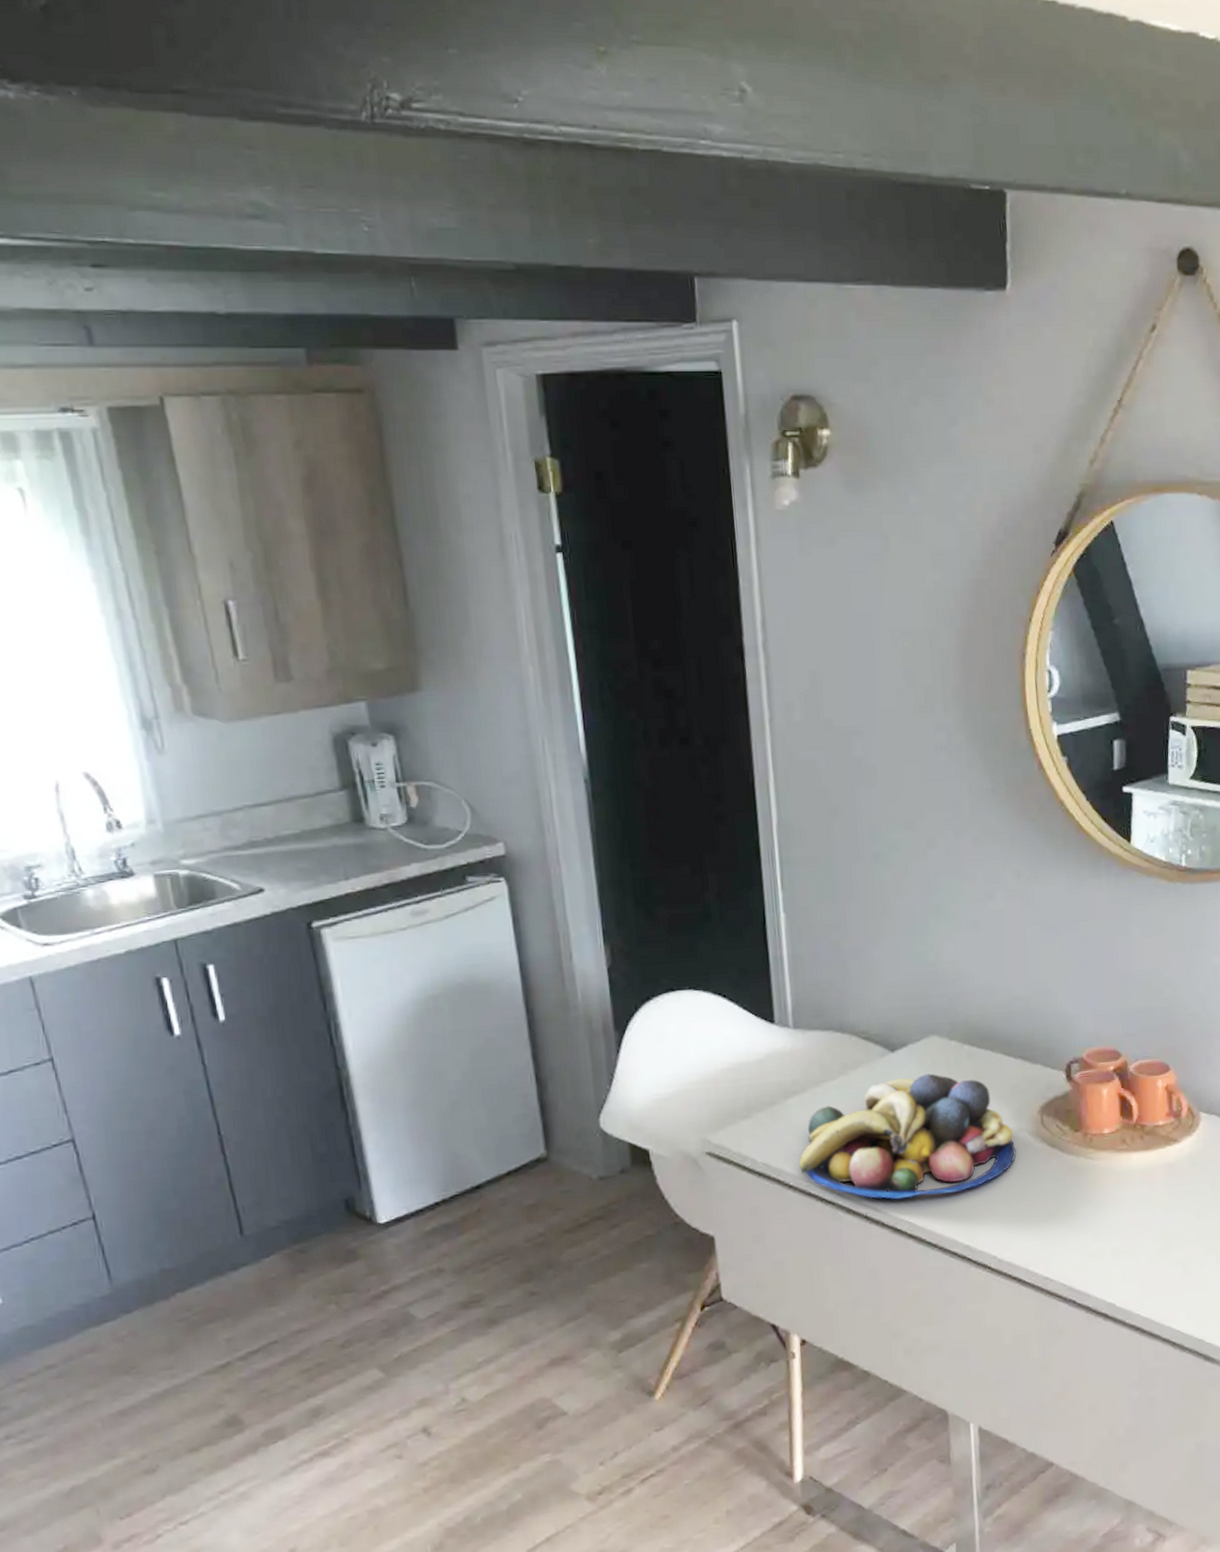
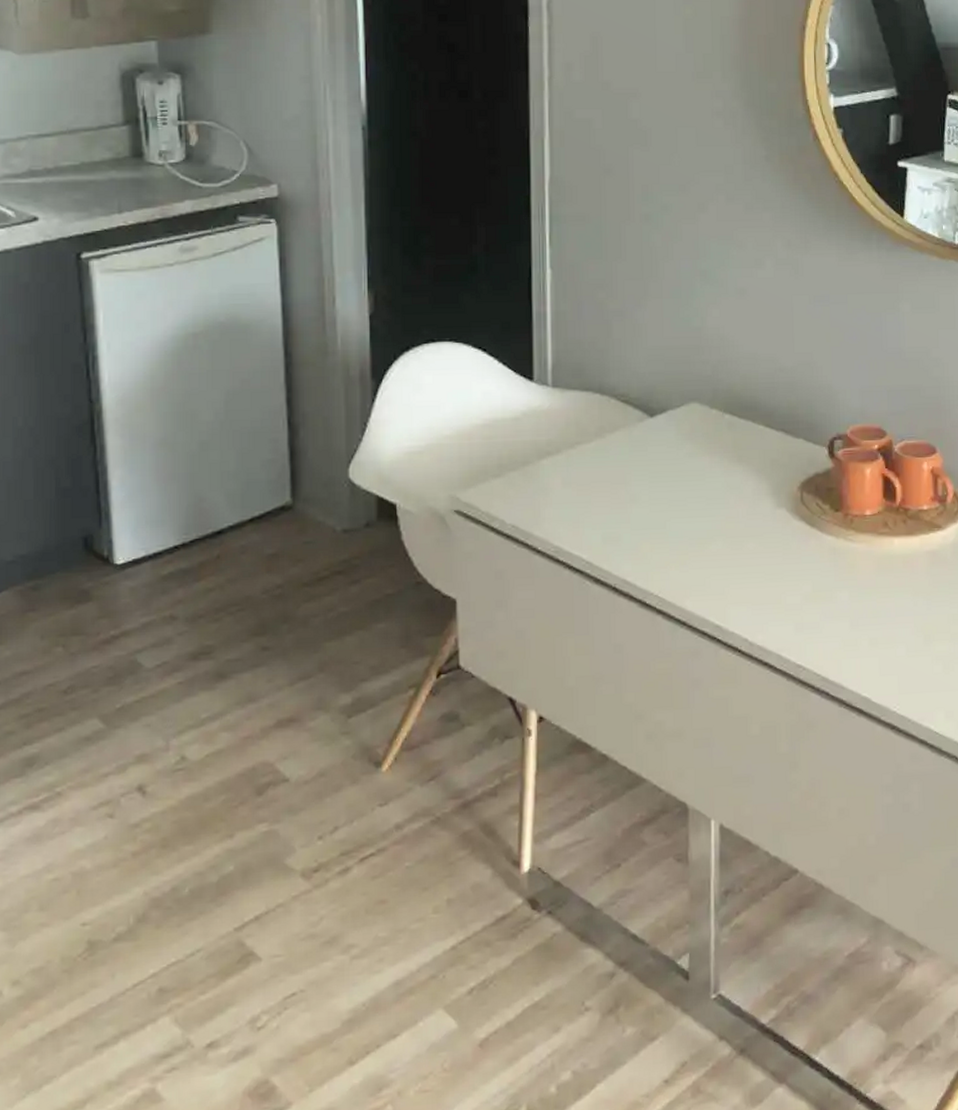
fruit bowl: present [798,1073,1016,1200] -> none [548,441,774,572]

